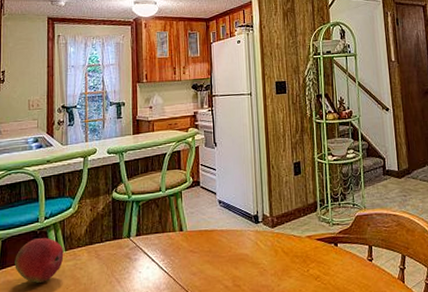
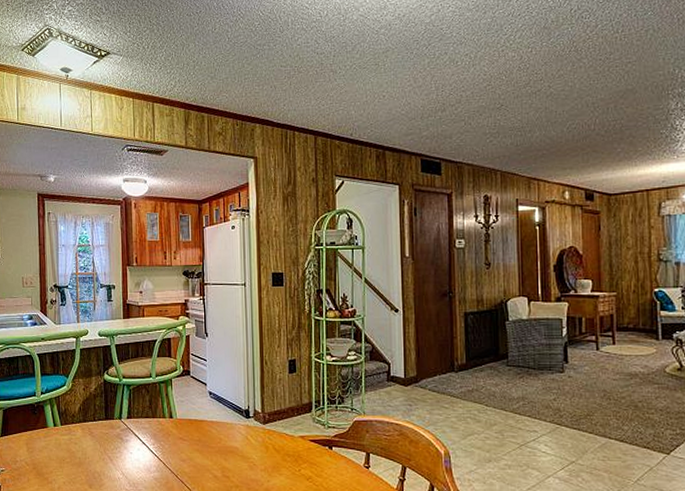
fruit: present [15,237,64,284] -> none [15,410,60,453]

